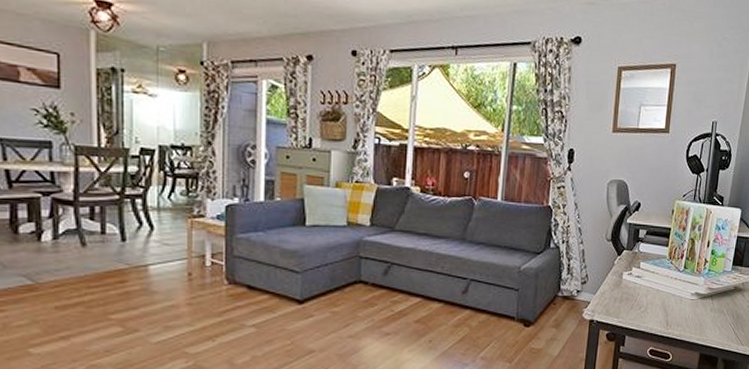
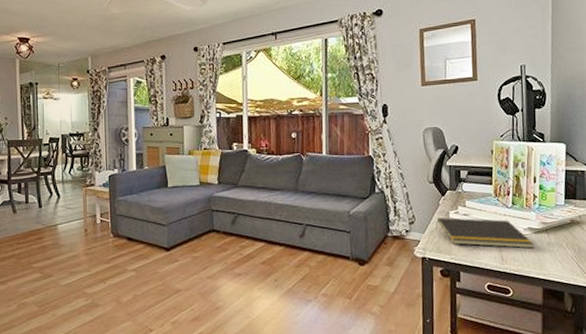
notepad: none [607,279,700,314] -> present [435,217,535,249]

